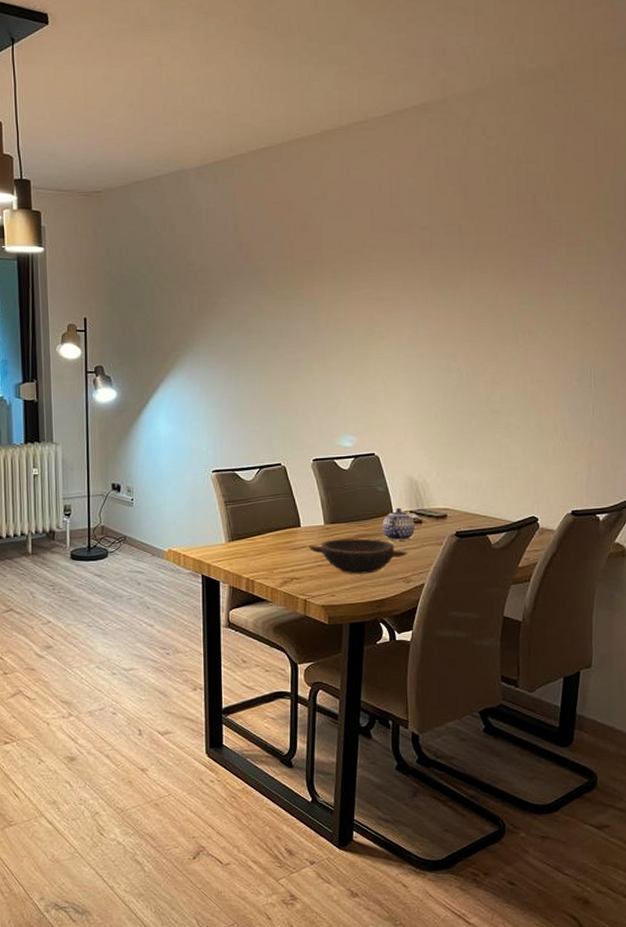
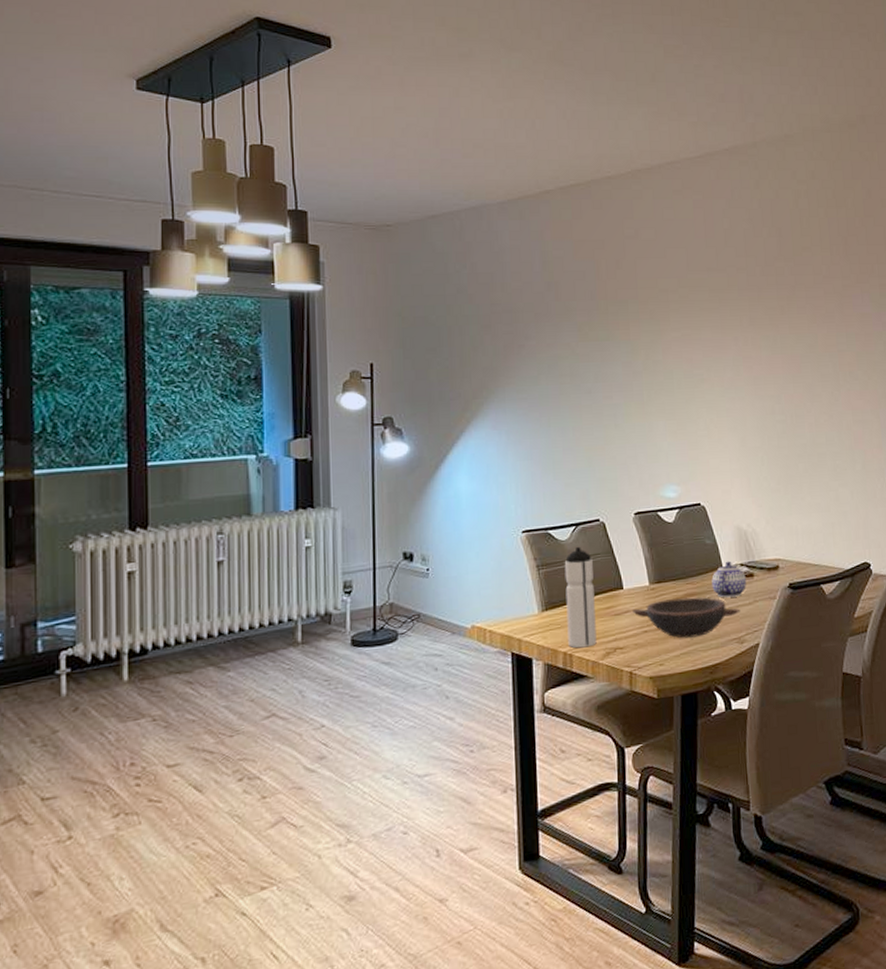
water bottle: none [249,486,276,576] -> present [564,546,597,648]

